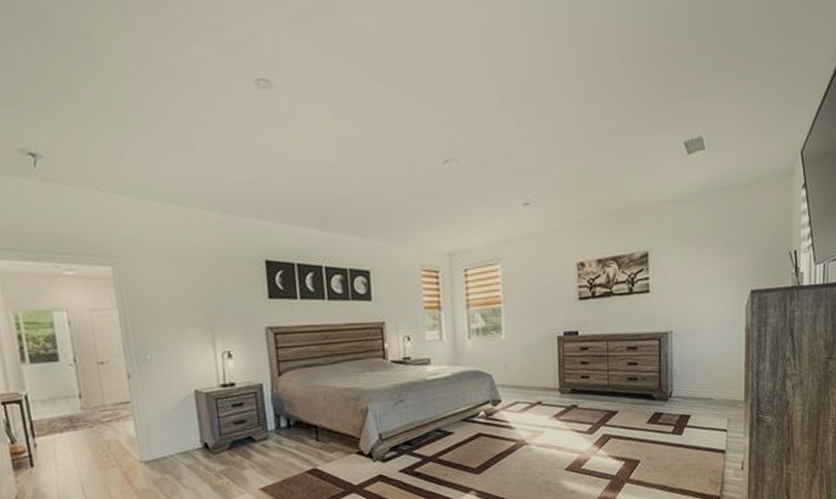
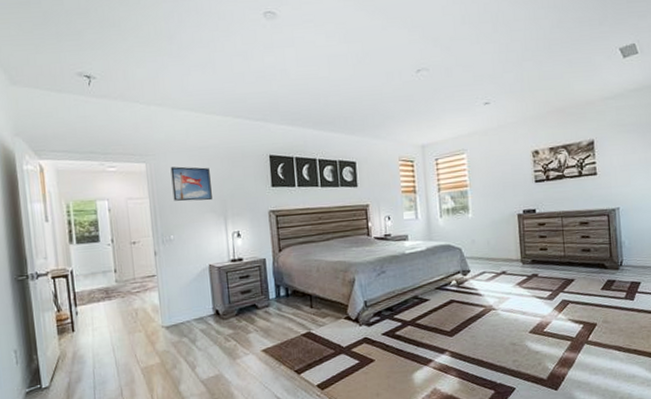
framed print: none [143,271,197,314] -> present [170,166,212,201]

